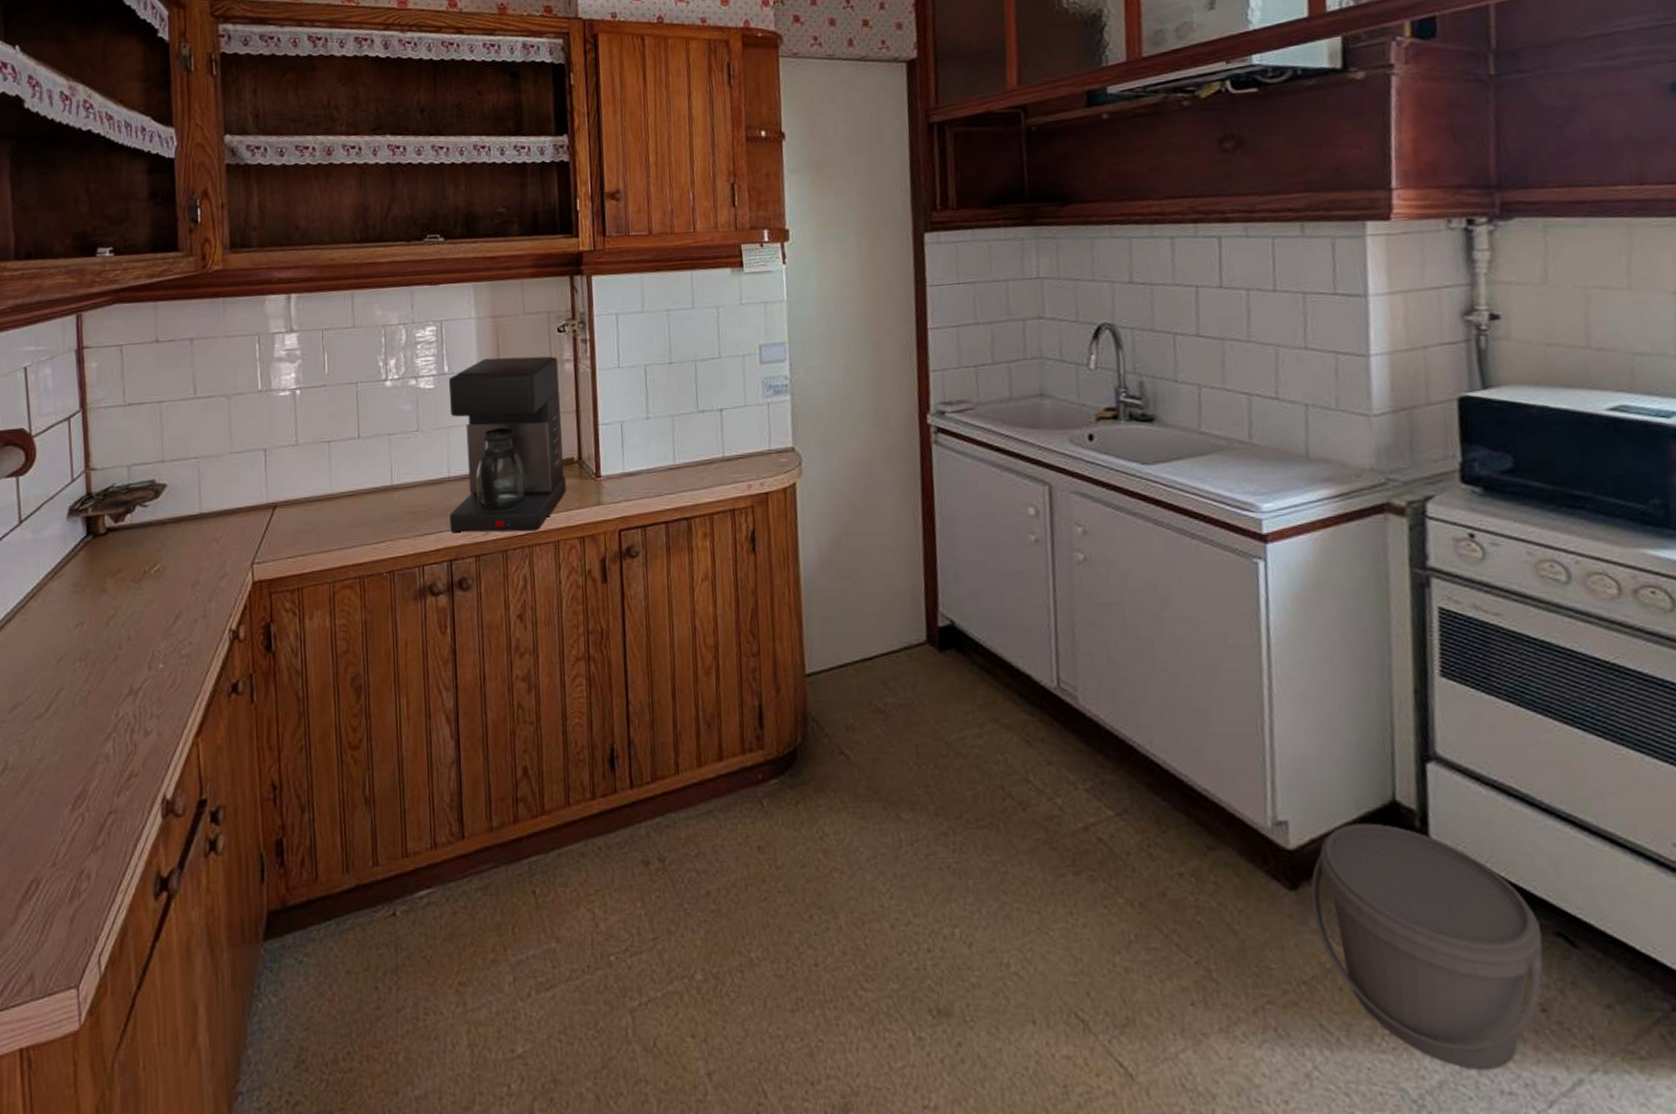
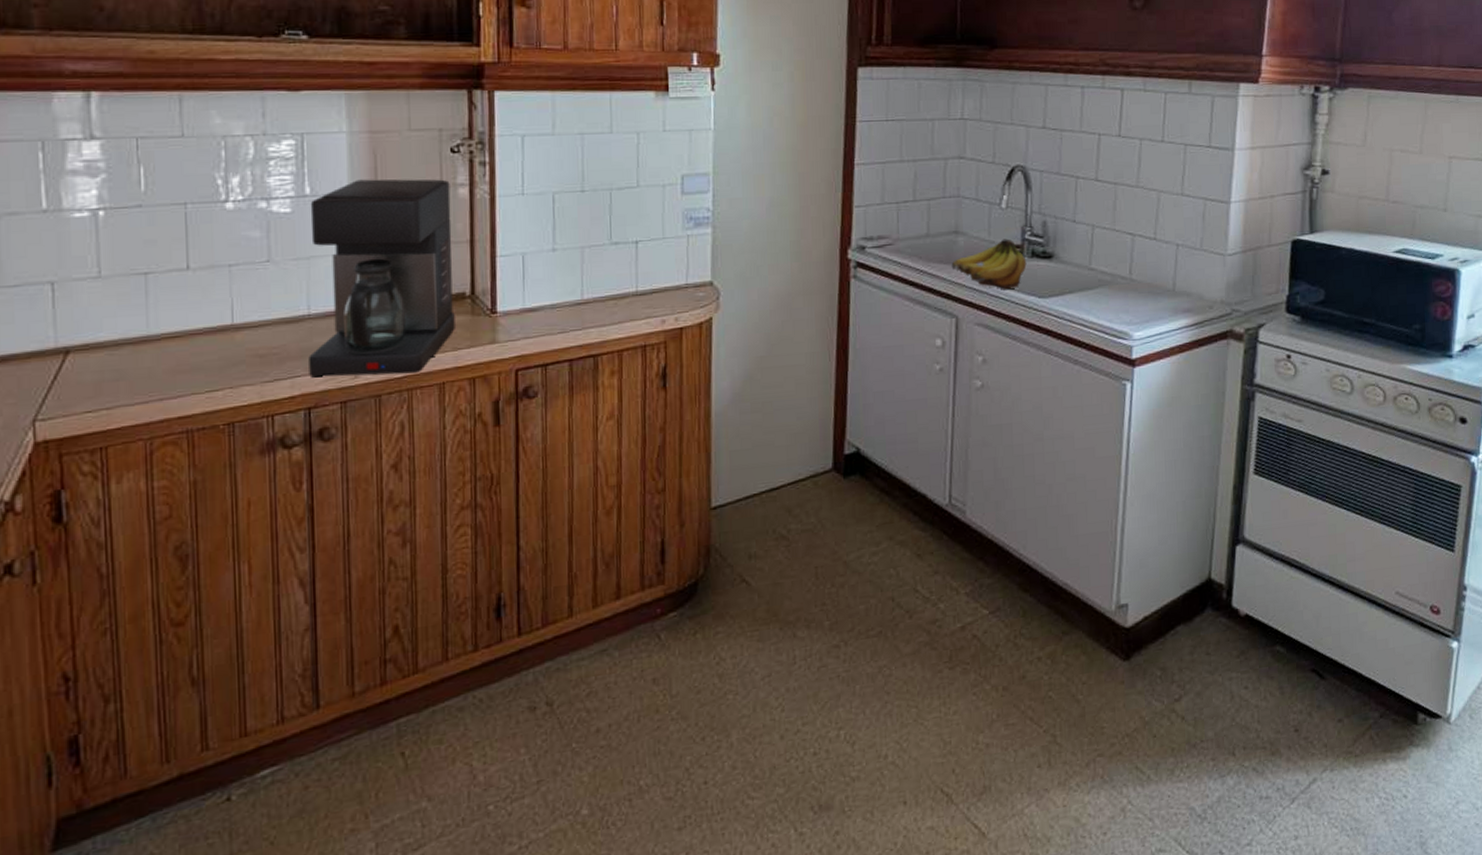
fruit: none [1039,401,1125,456] -> present [951,239,1027,290]
bucket: present [1310,823,1543,1069] -> none [1139,598,1301,784]

